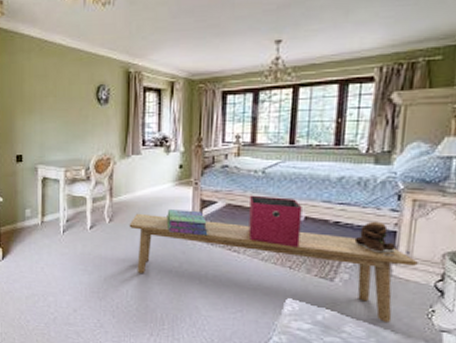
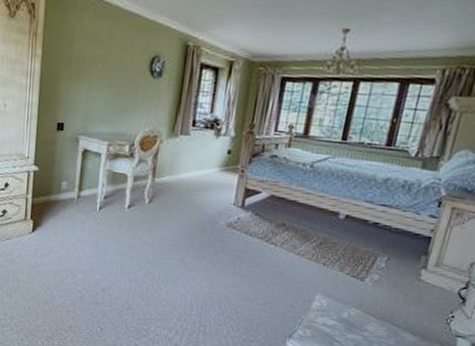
bench: present [129,213,418,323] -> none [168,196,447,325]
stack of books: present [166,209,208,237] -> none [207,195,249,226]
storage bin: present [248,195,302,247] -> none [288,188,345,245]
stuffed animal: present [354,221,410,257] -> none [389,225,440,262]

